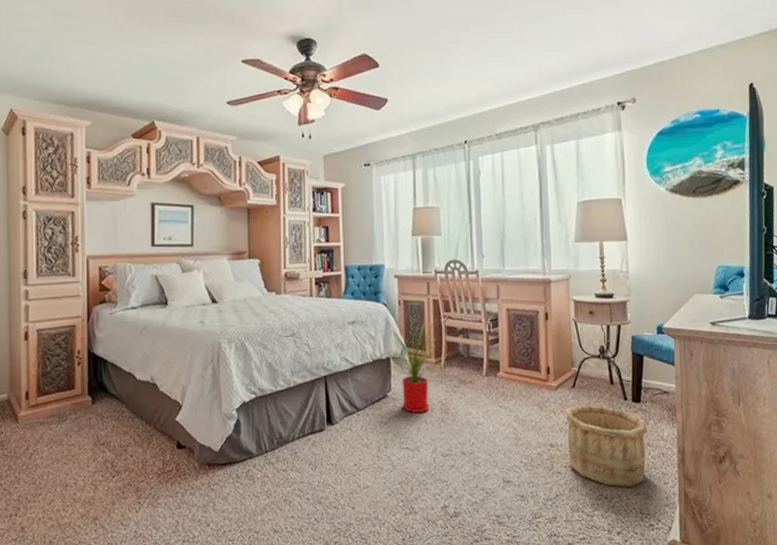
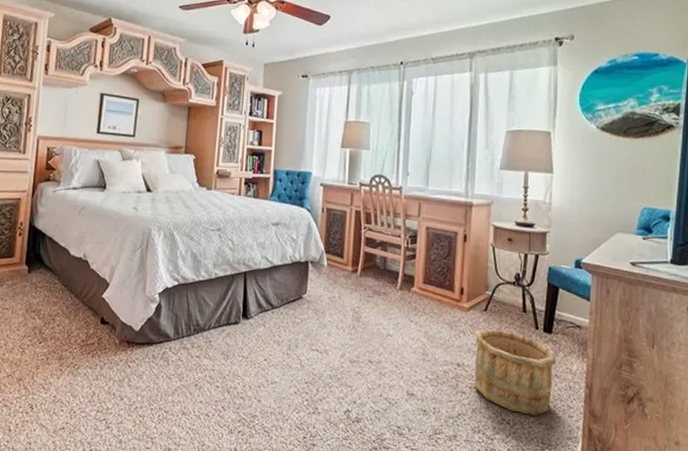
house plant: present [381,314,450,413] -> none [301,221,367,317]

